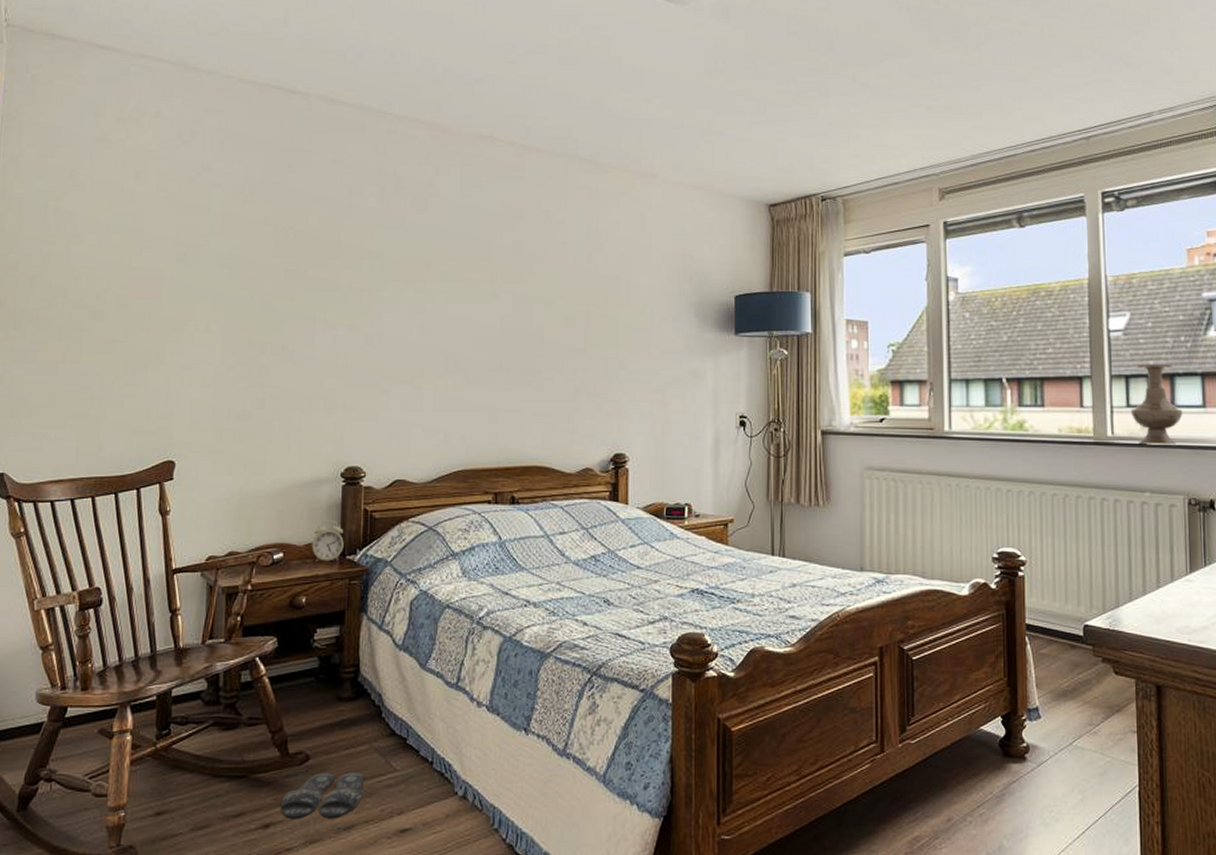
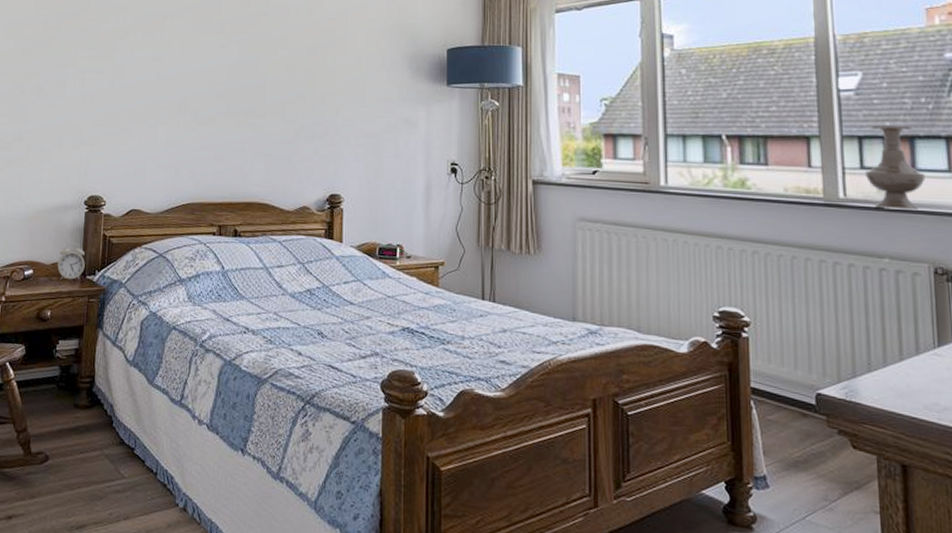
slippers: present [281,772,366,818] -> none [22,473,96,517]

